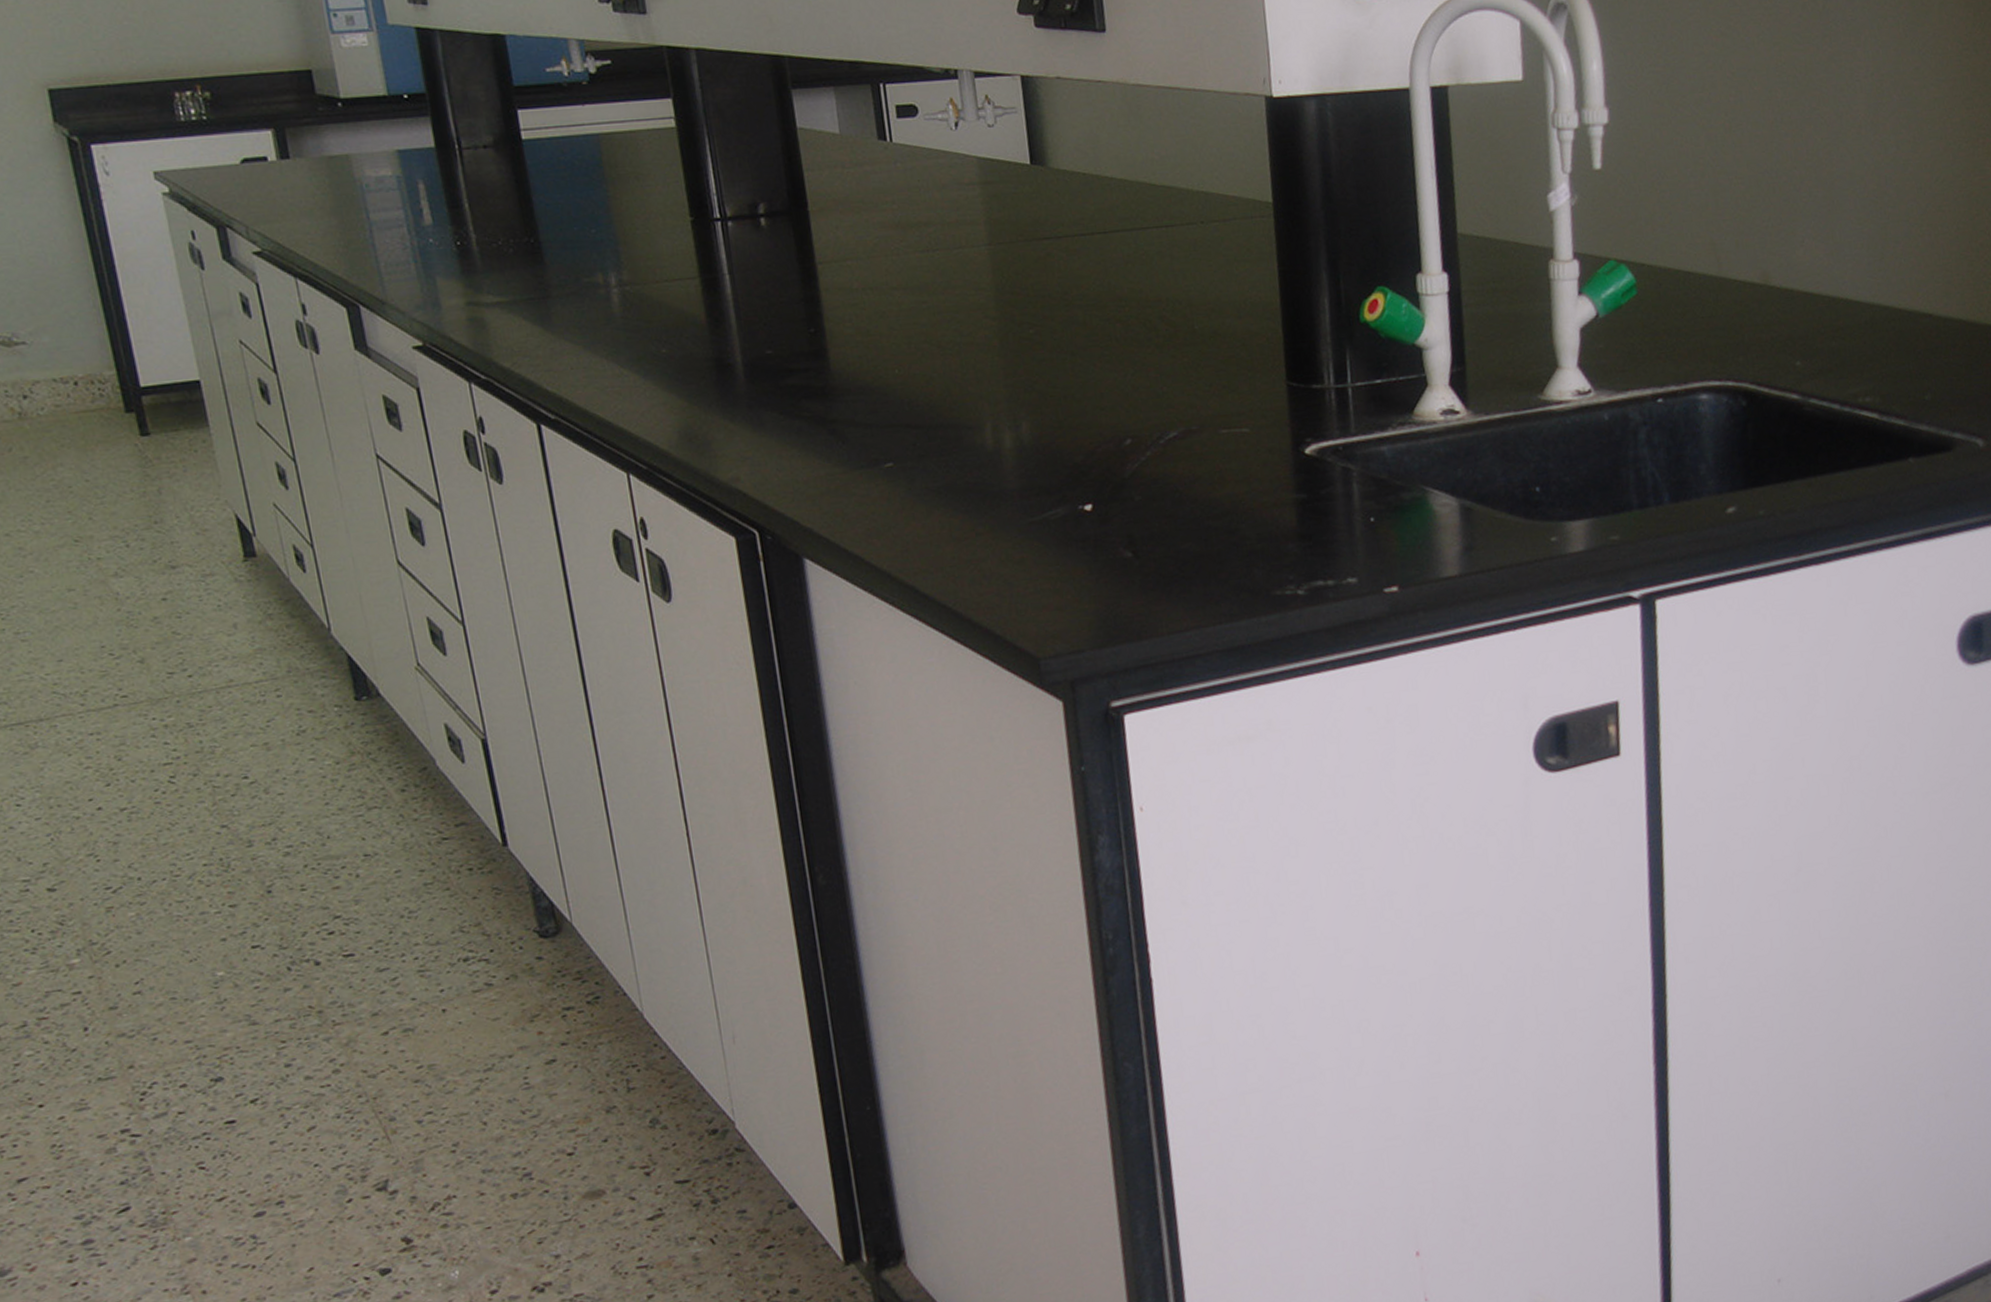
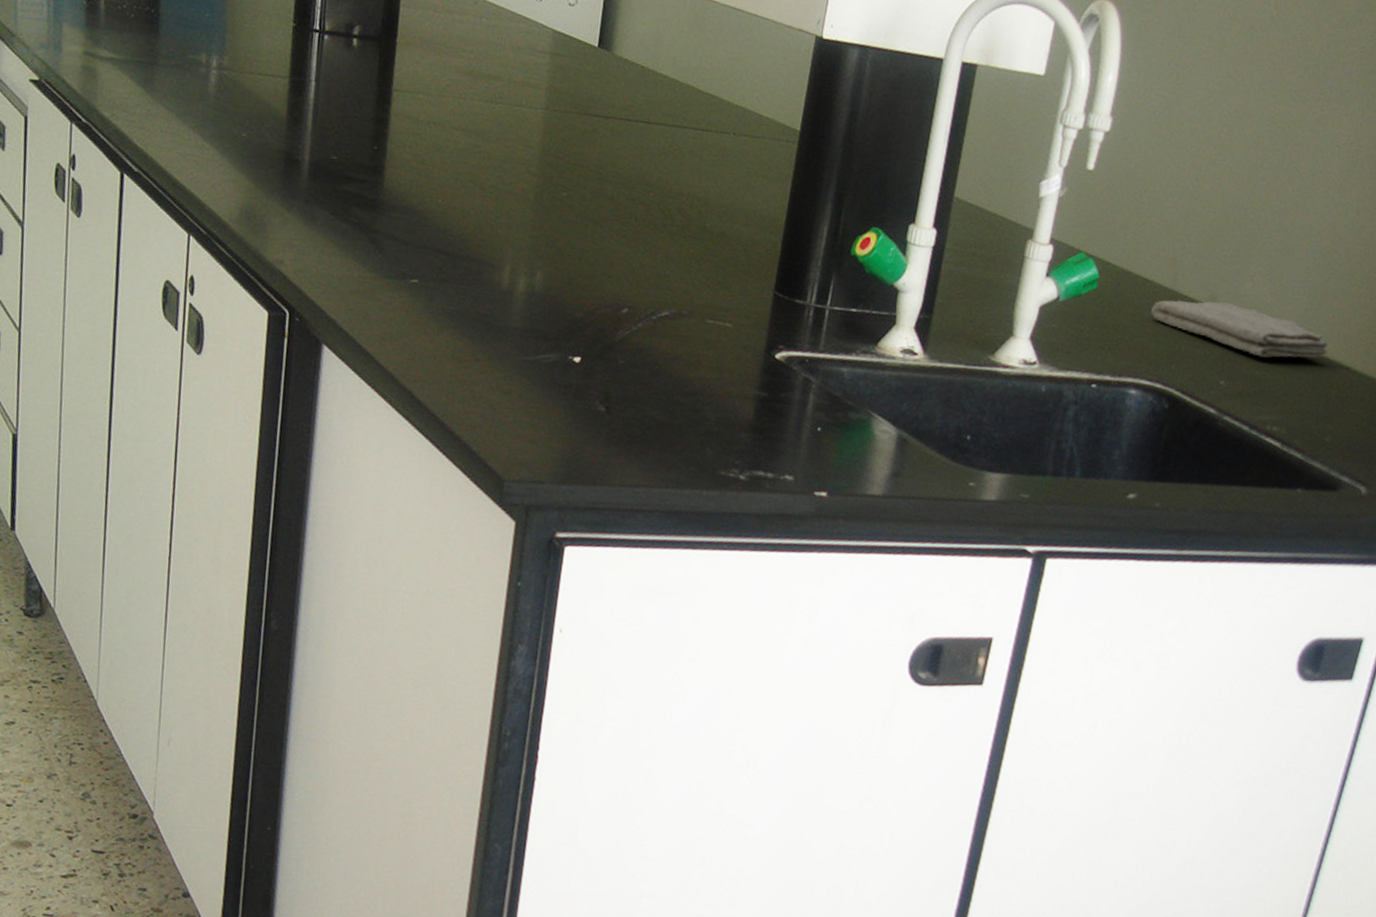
washcloth: none [1701,275,1904,326] -> present [1150,300,1328,358]

